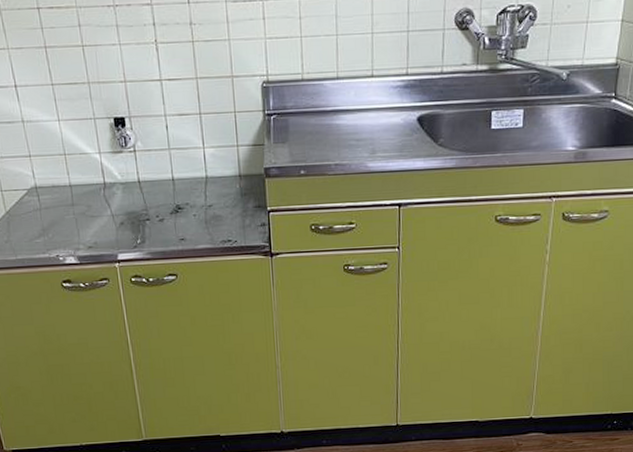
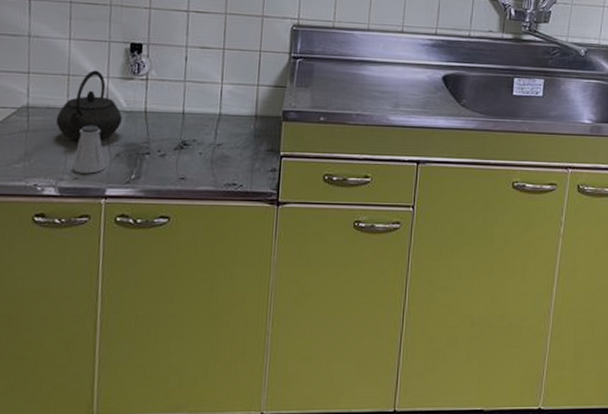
kettle: none [62,147,120,215] -> present [55,70,122,142]
saltshaker: none [84,198,113,243] -> present [71,125,106,174]

